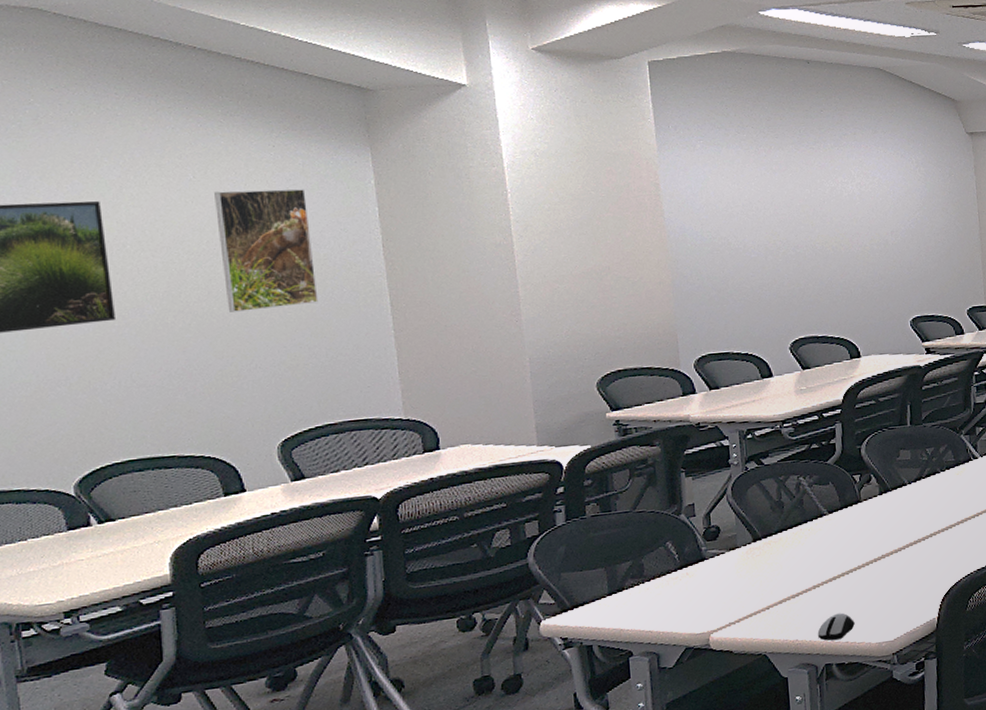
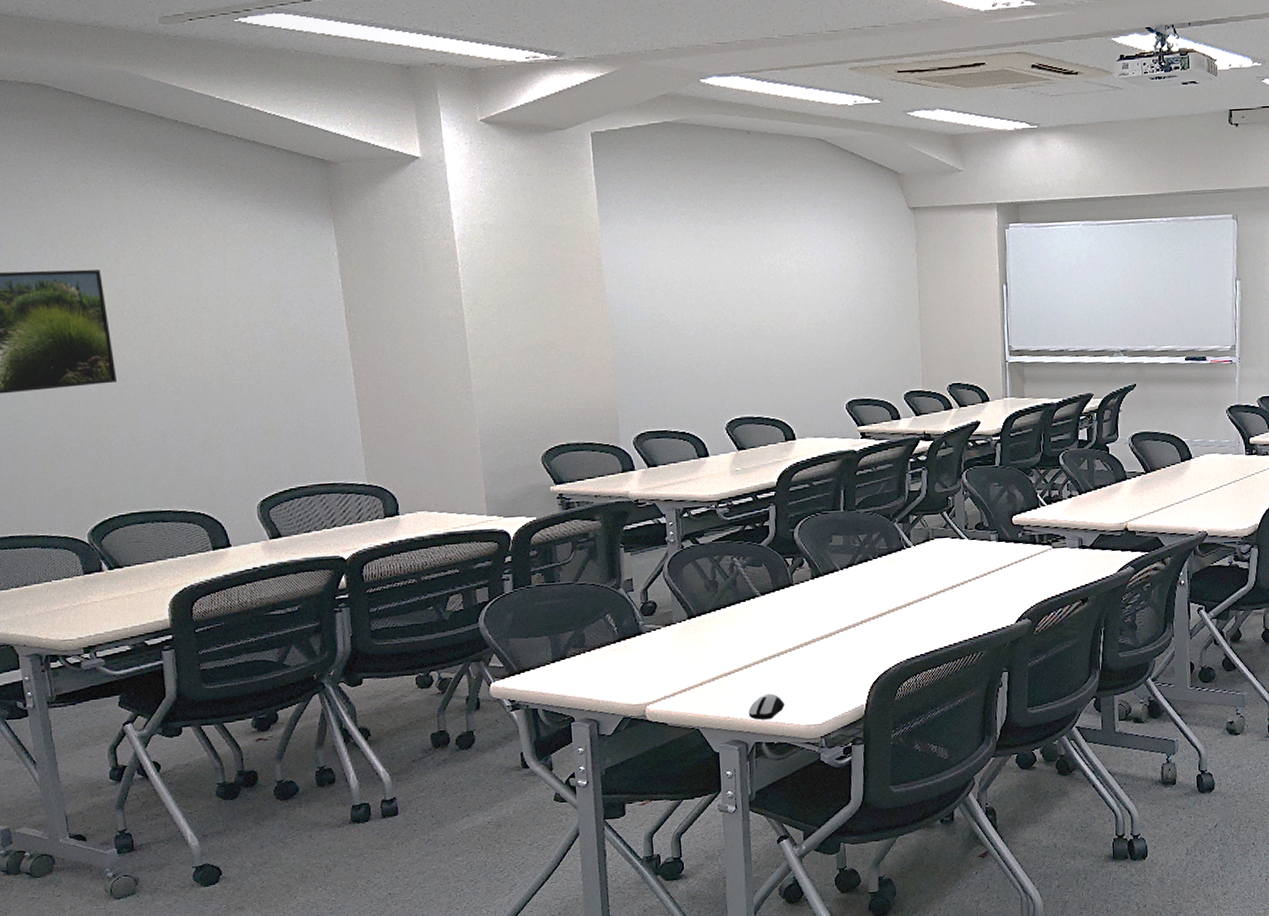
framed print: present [214,188,319,312] -> none [197,259,290,378]

